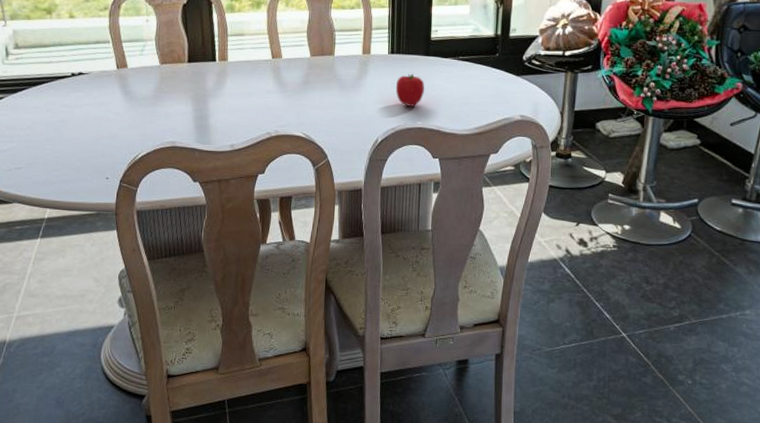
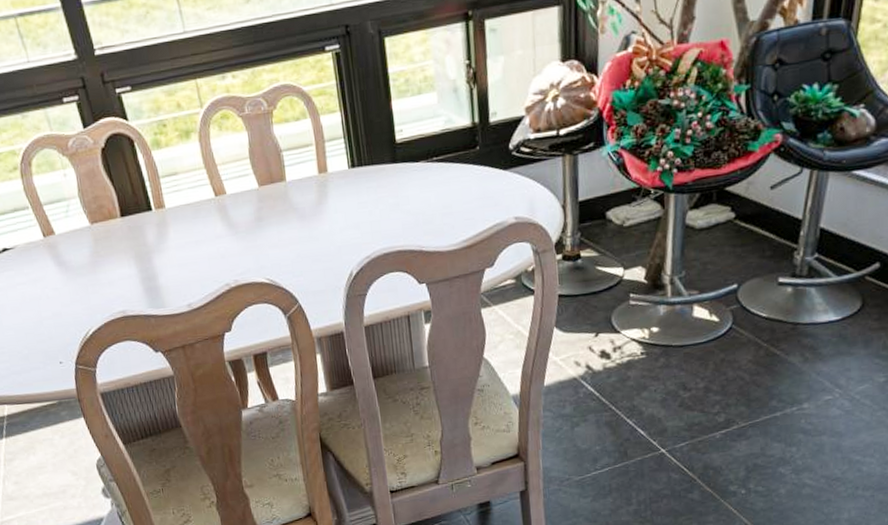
fruit: present [395,73,424,106] -> none [363,187,398,228]

